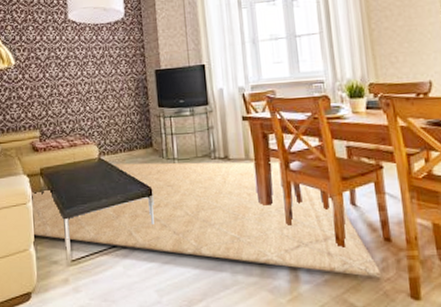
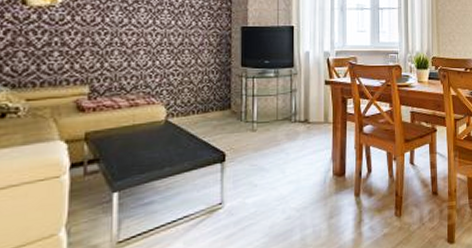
rug: present [33,161,383,278] -> none [65,125,429,228]

